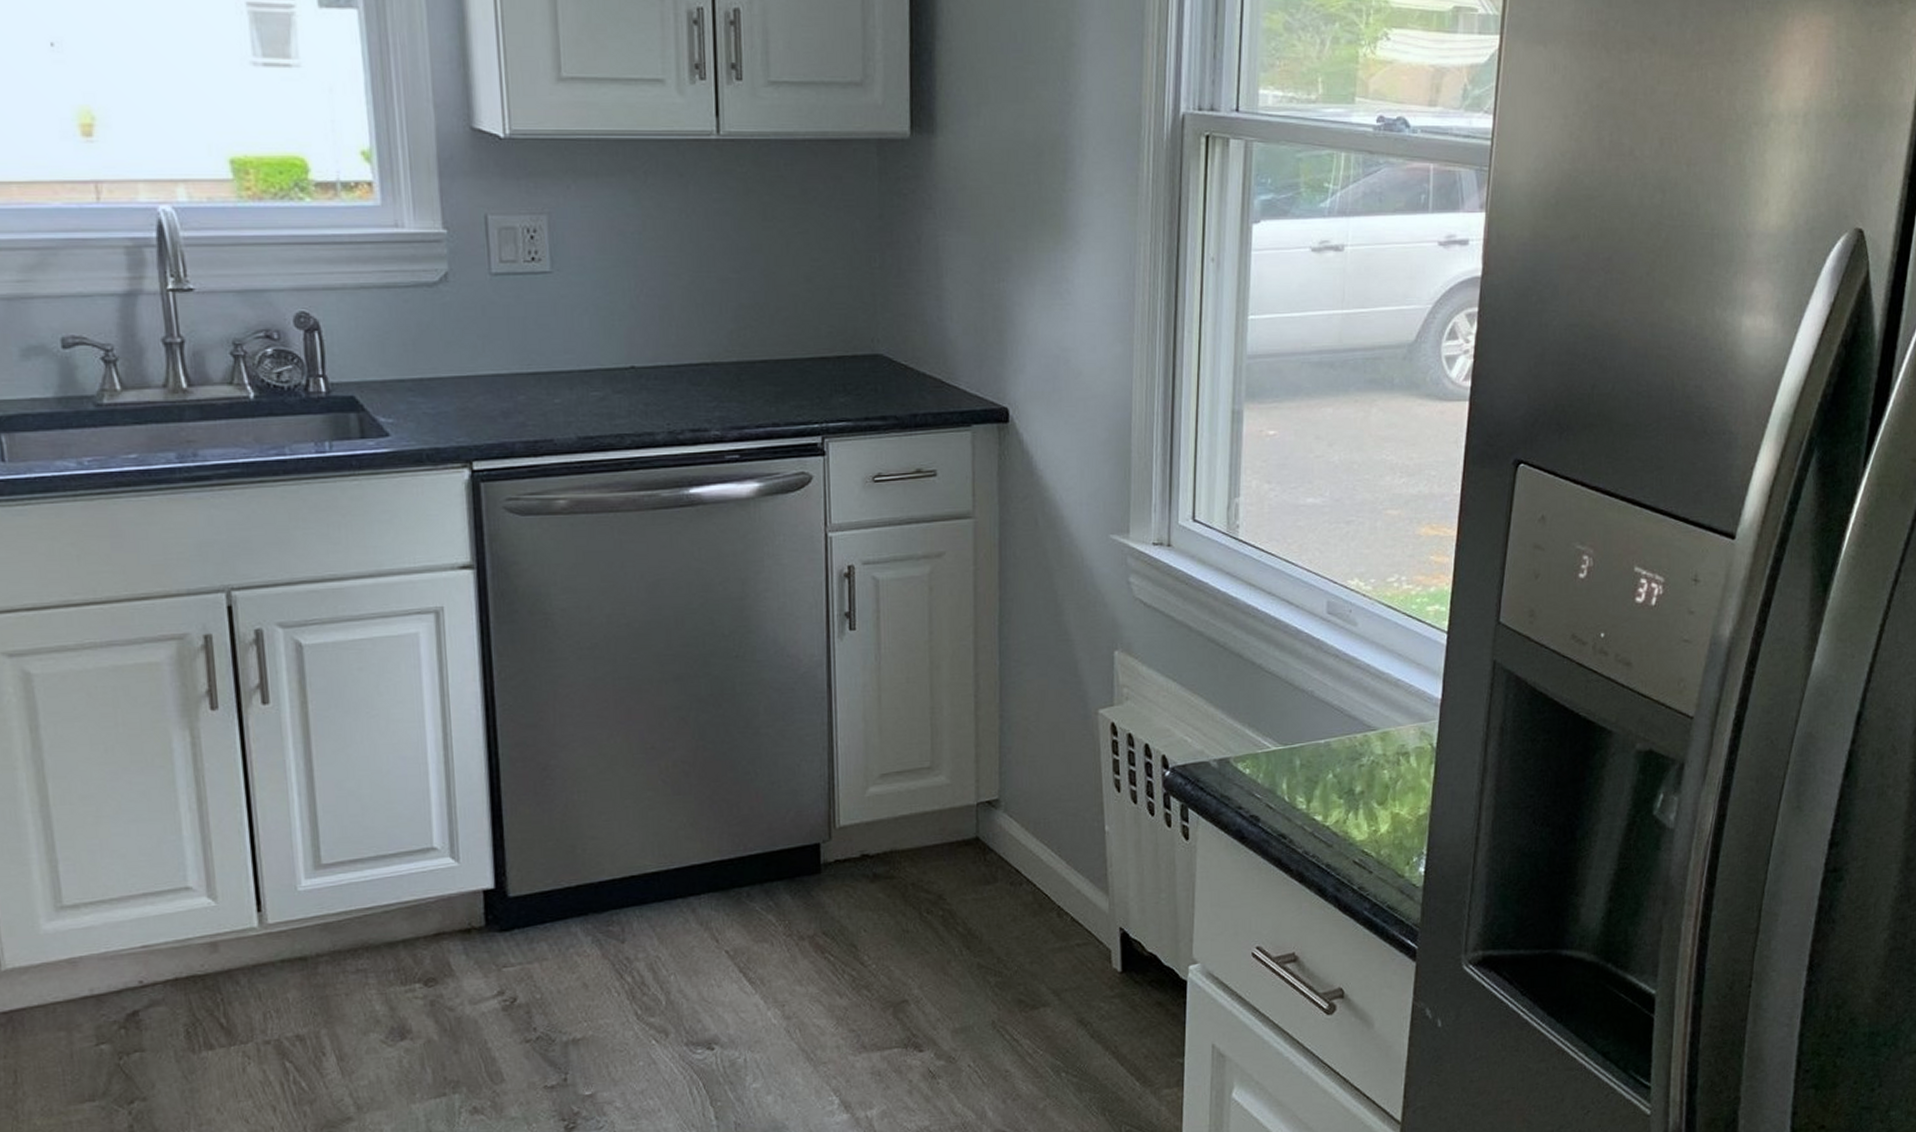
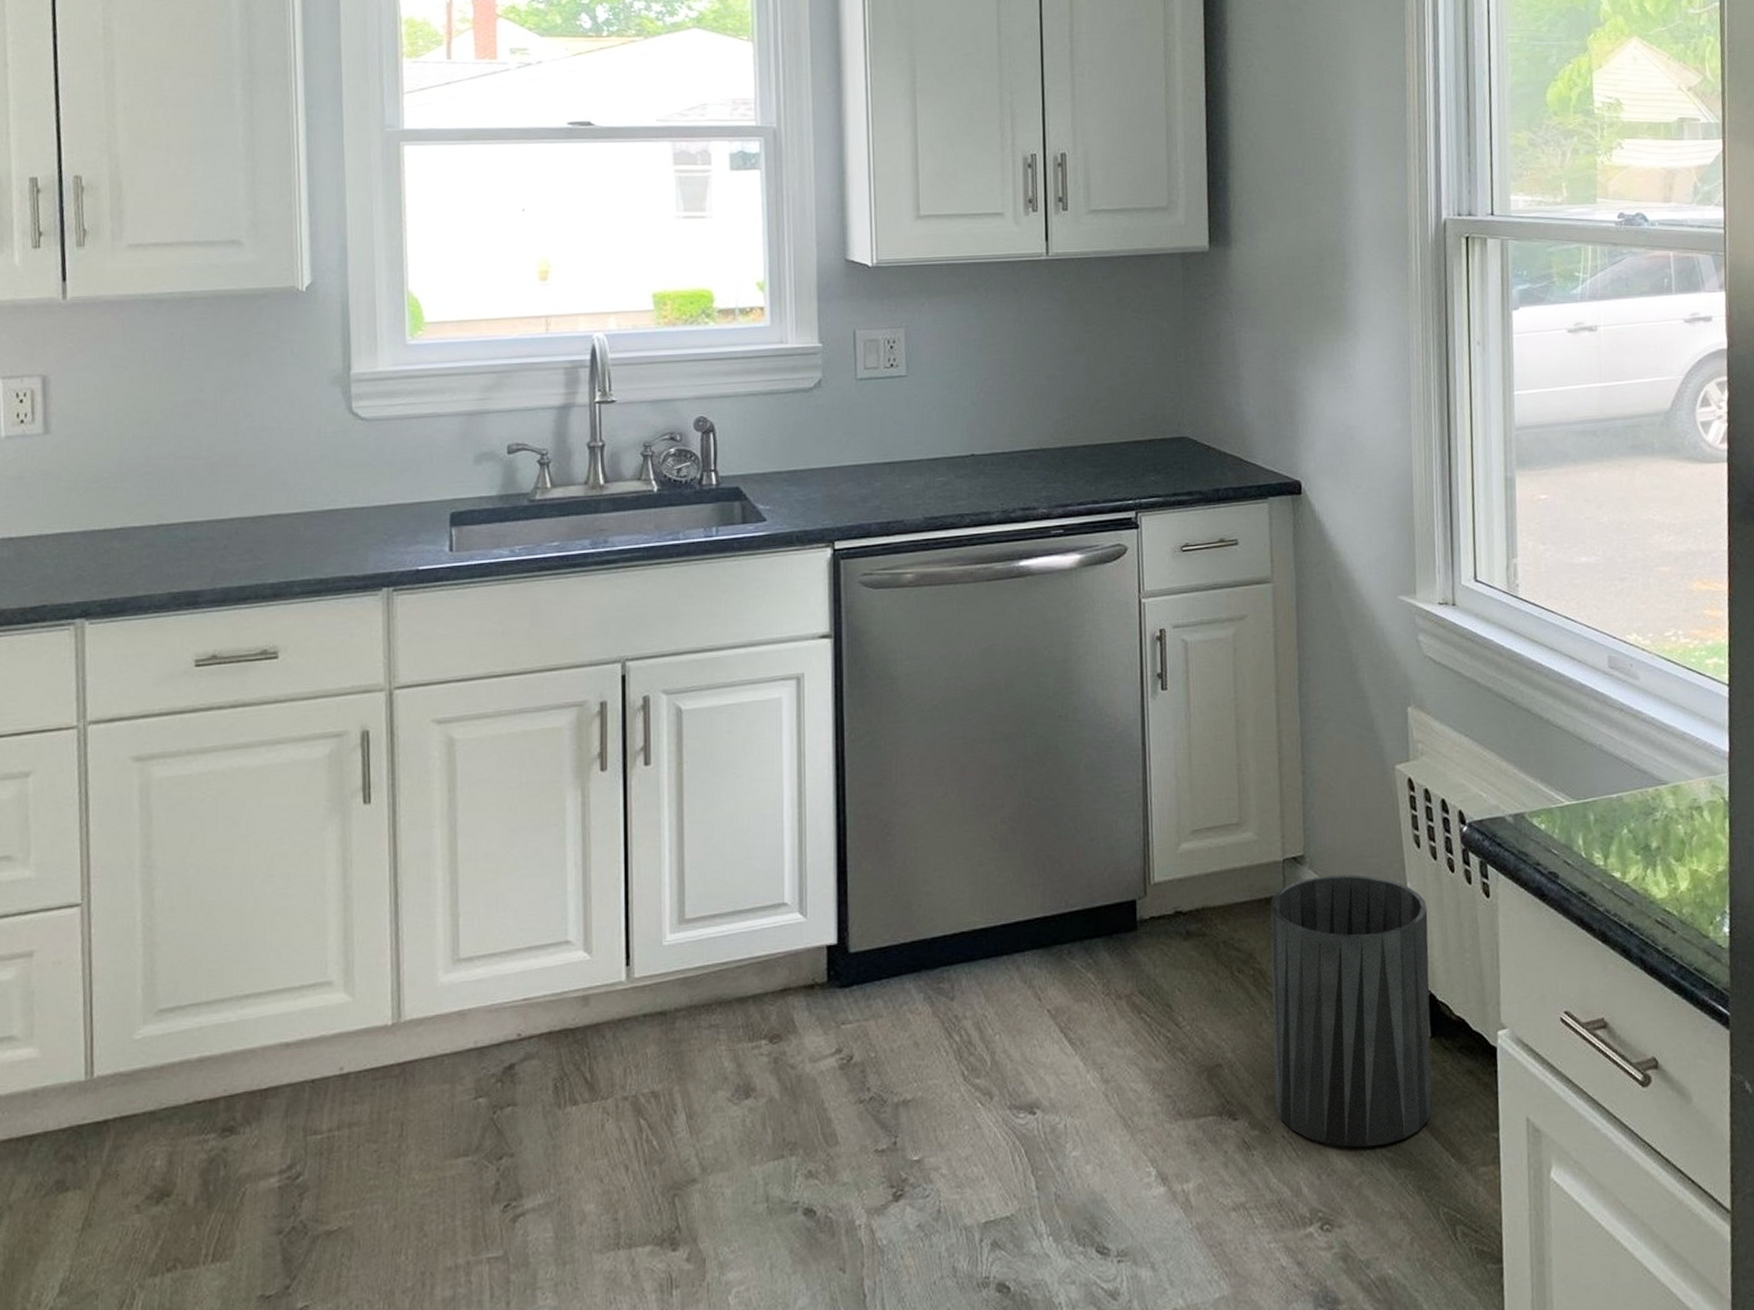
trash can: none [961,818,1125,1074] -> present [1270,874,1433,1148]

